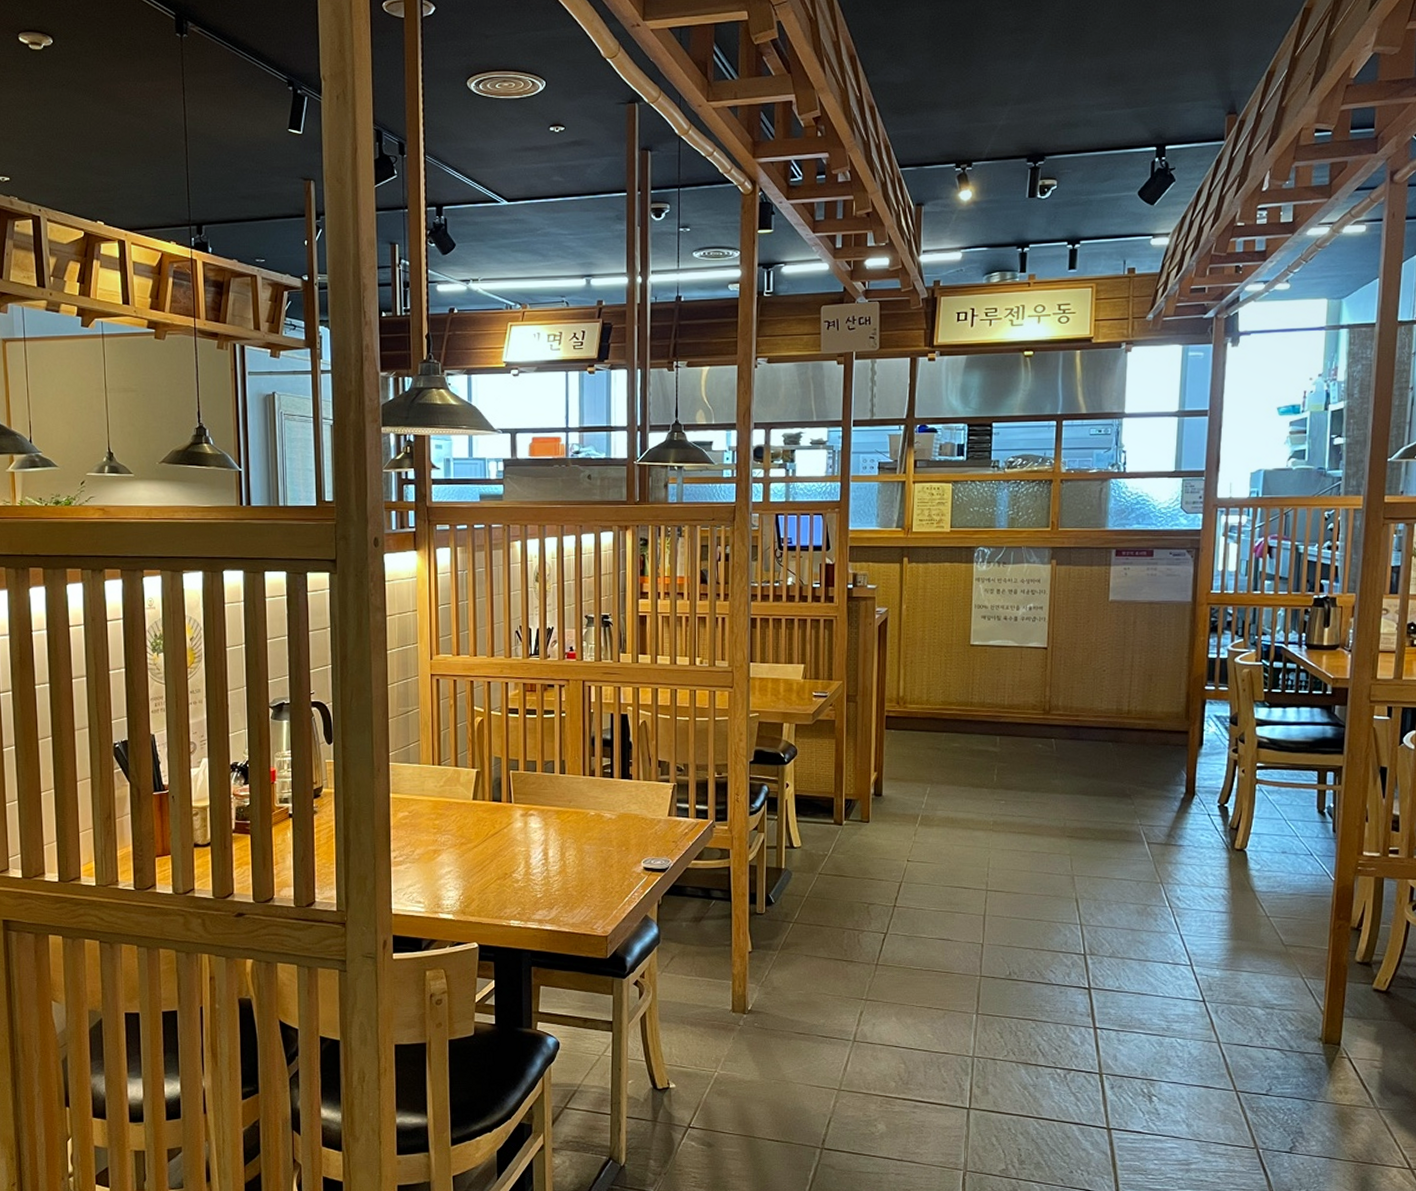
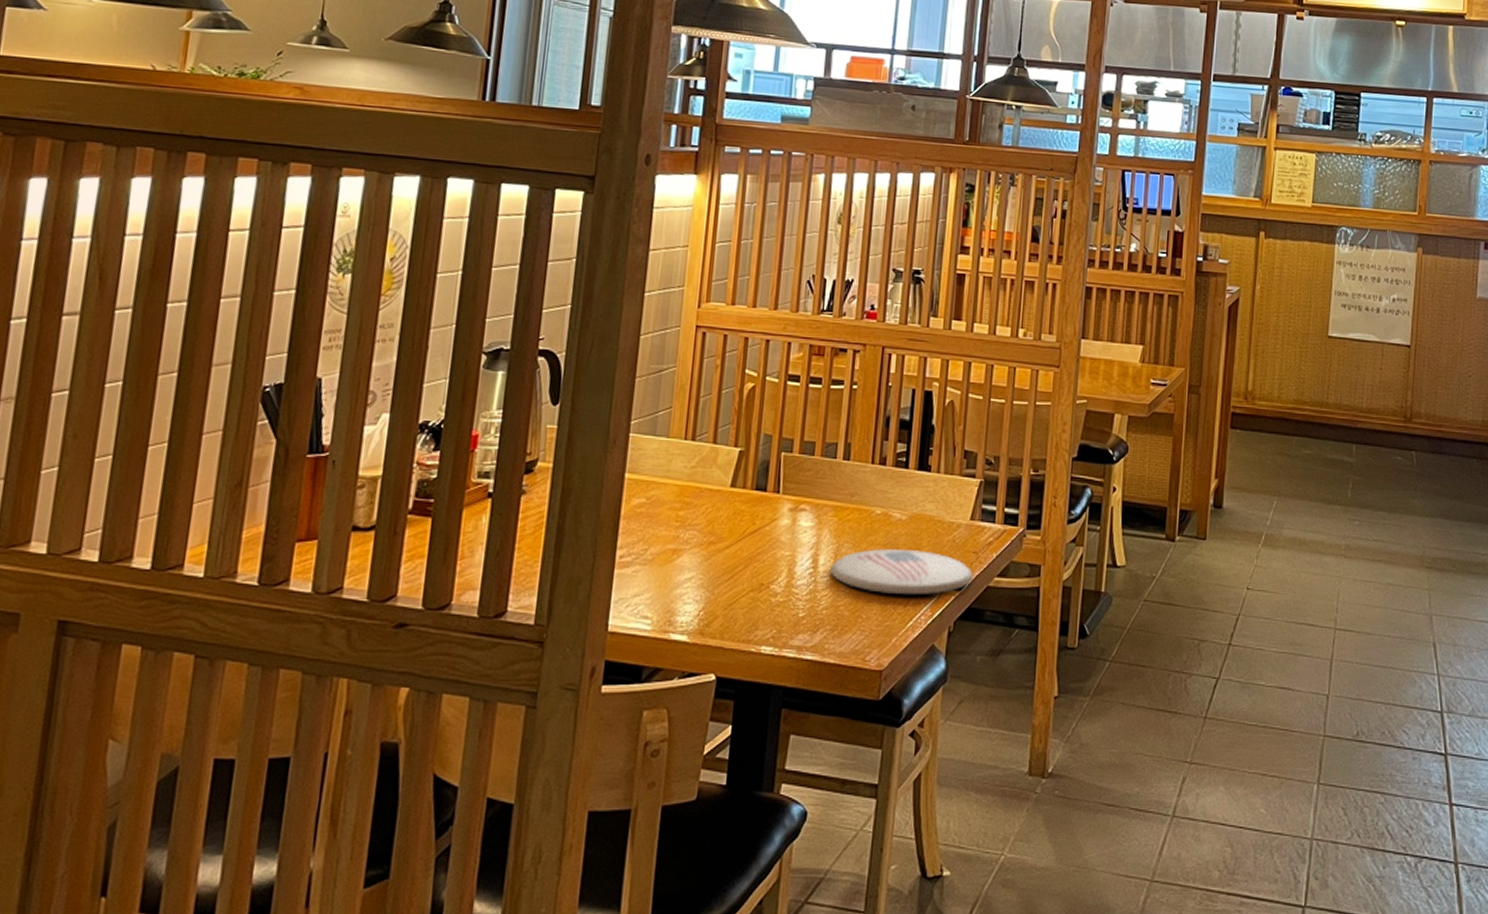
plate: none [558,842,674,878] -> present [830,549,973,596]

